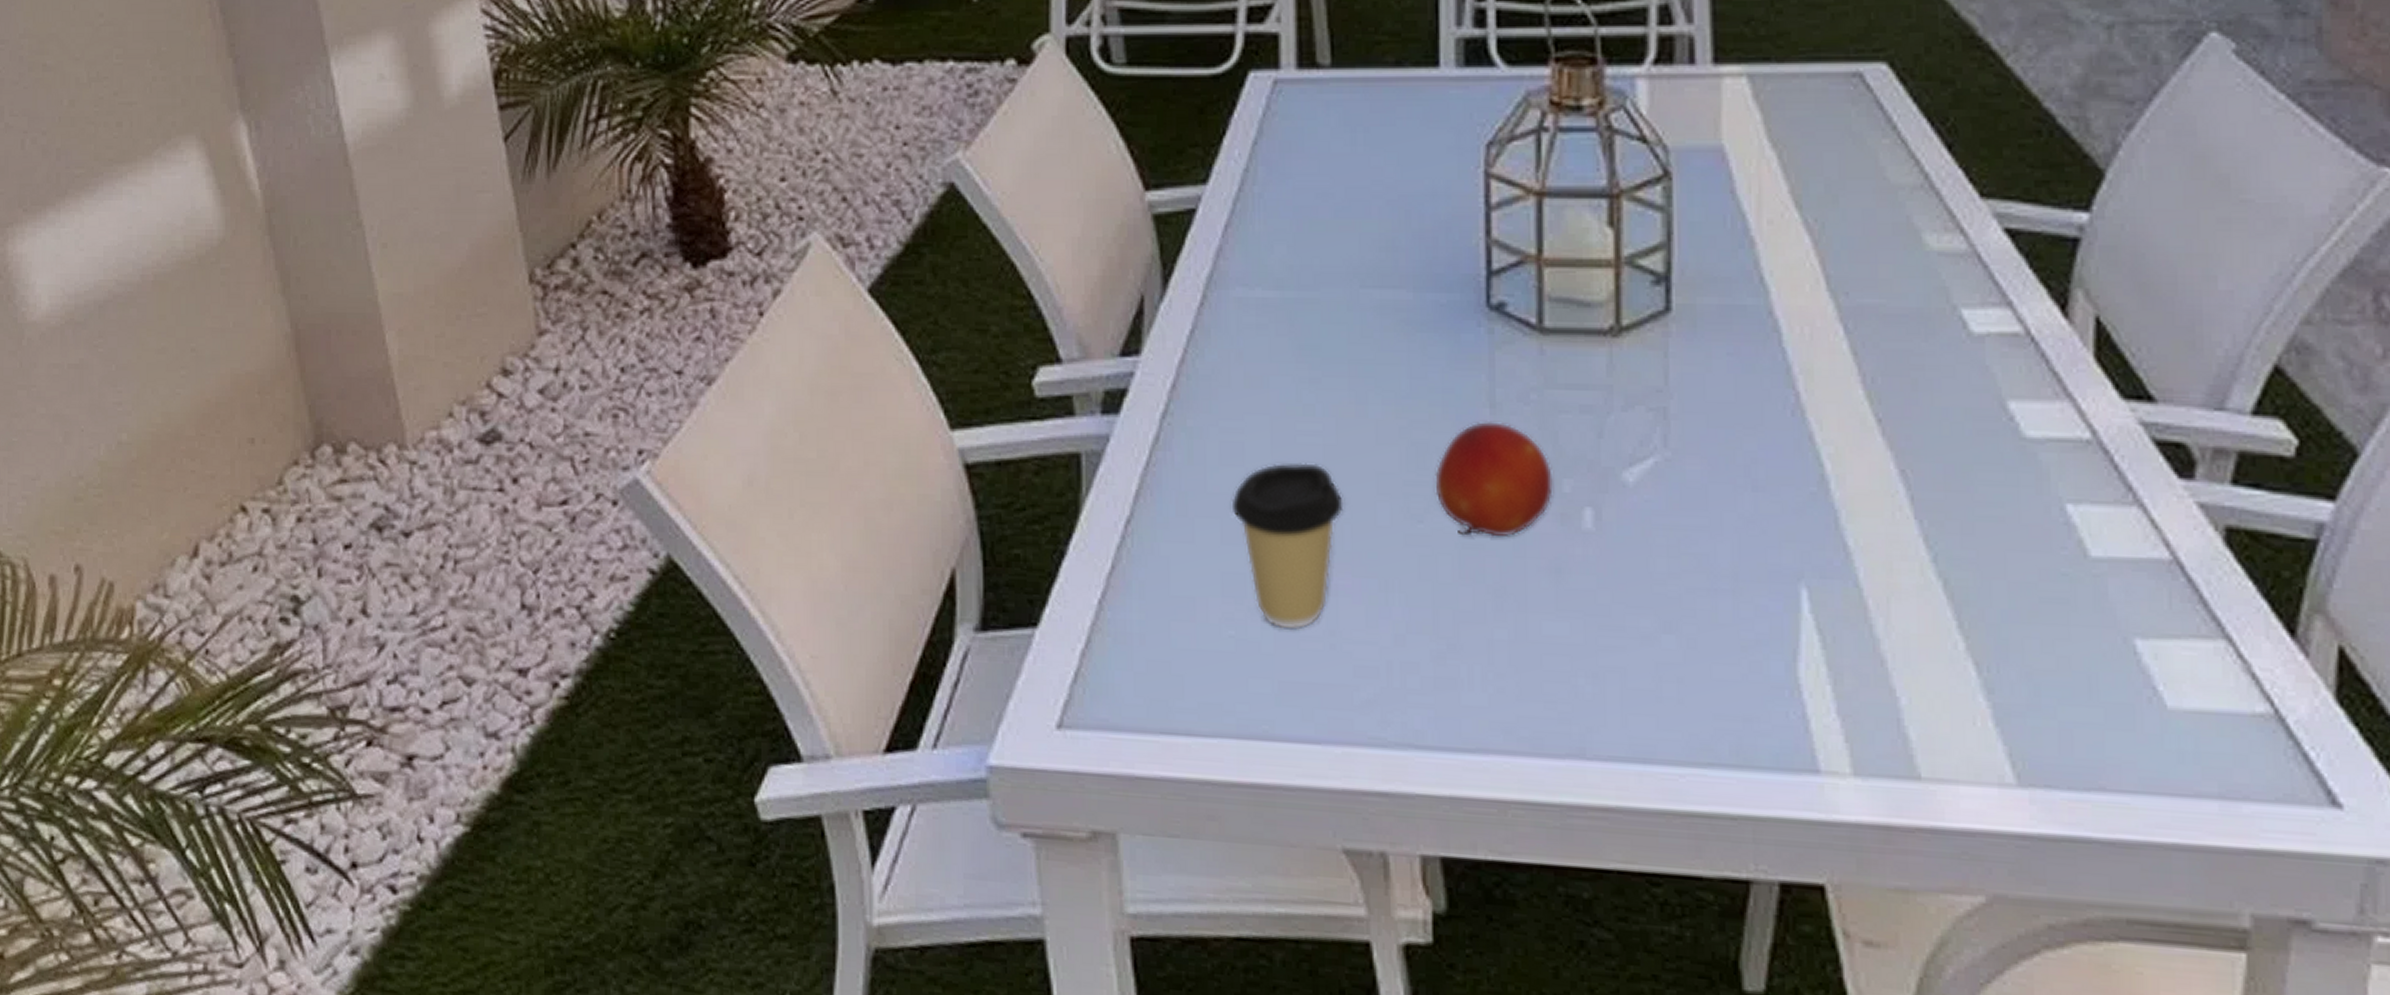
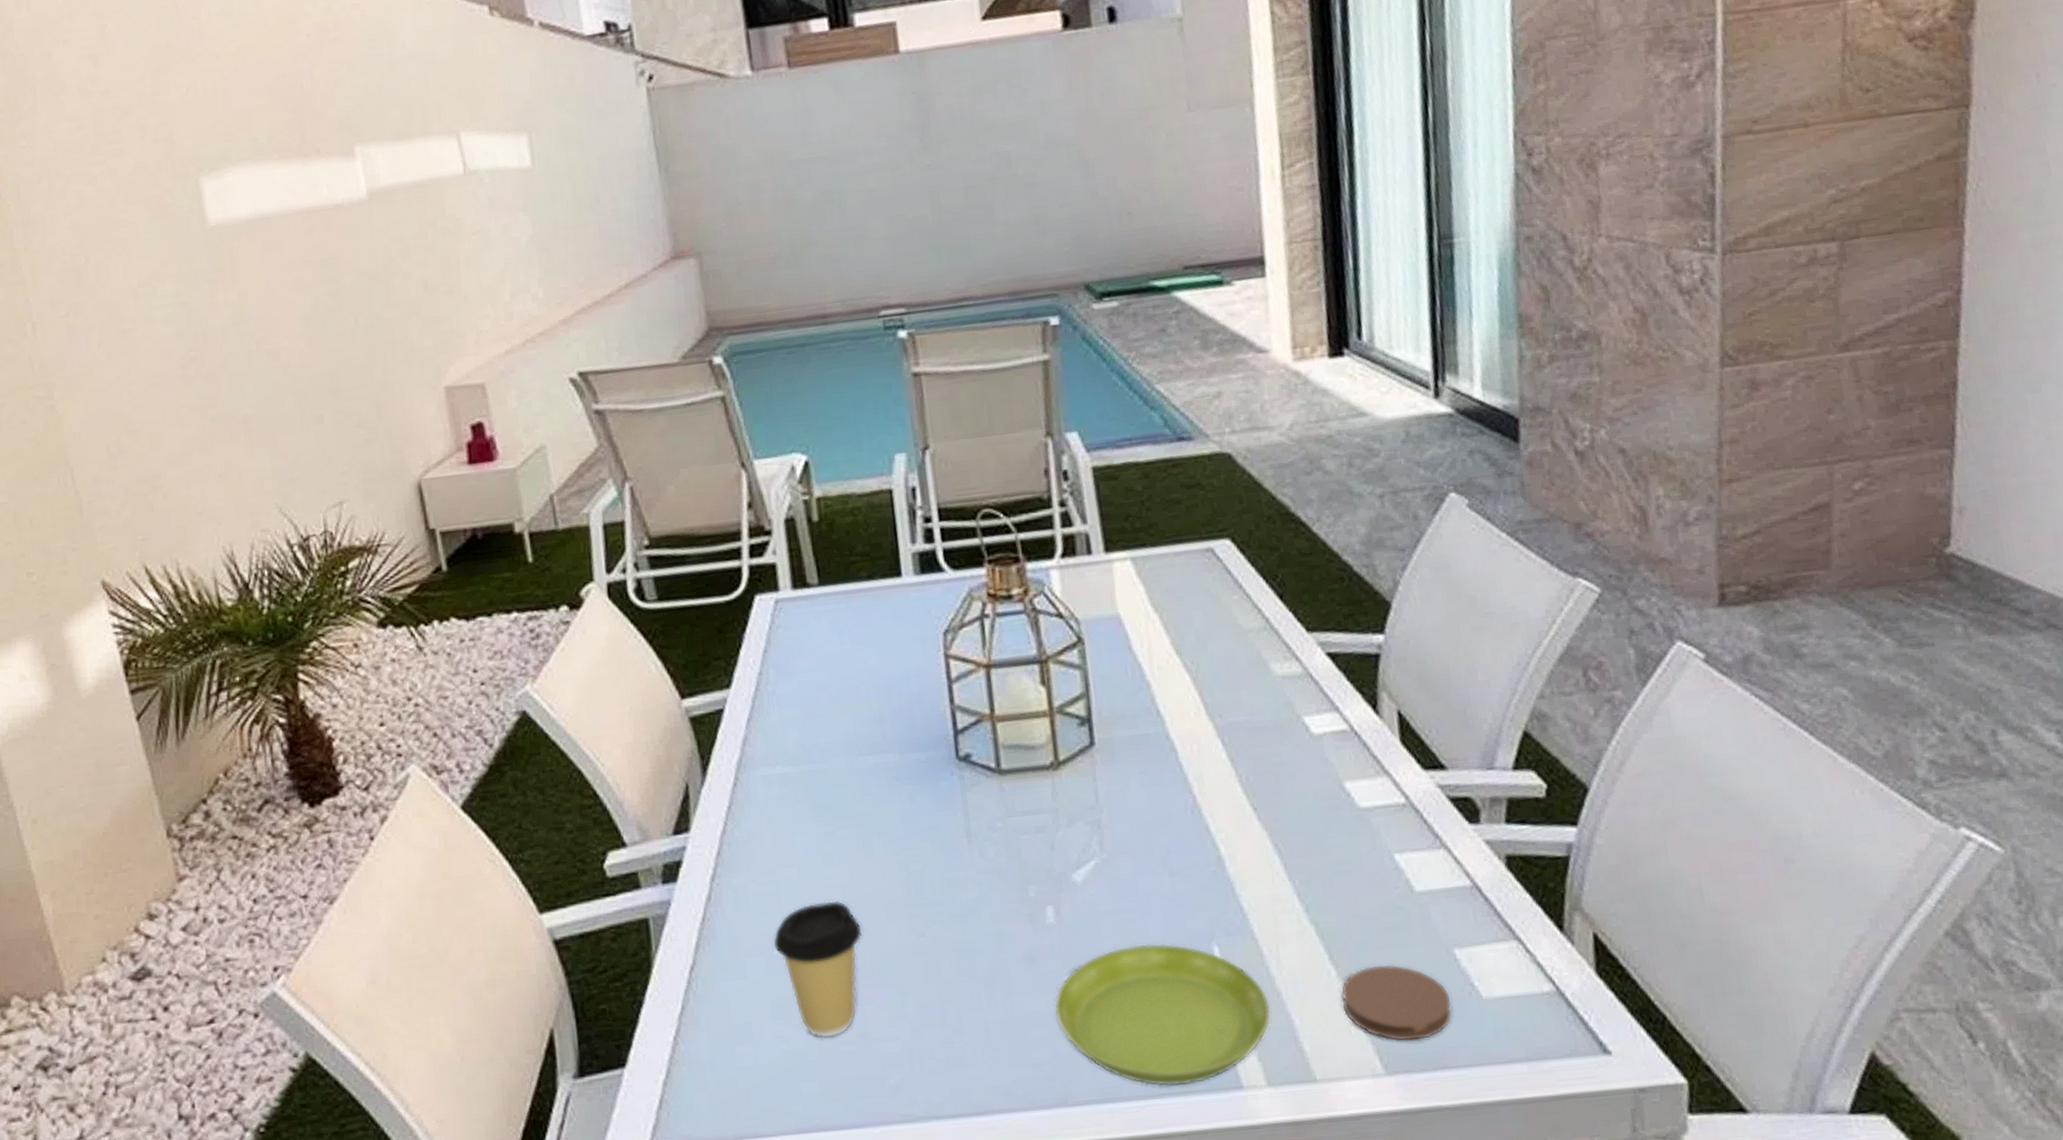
fruit: present [1435,422,1553,538] -> none [930,848,1022,941]
saucer: none [1580,571,1868,758] -> present [1054,943,1271,1086]
coaster: none [1968,643,2122,749] -> present [1341,964,1452,1042]

